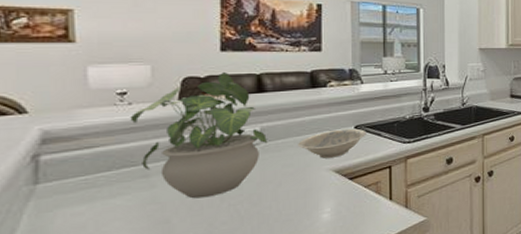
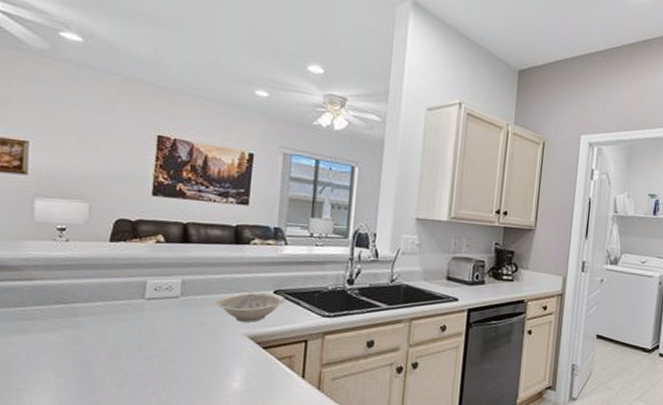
potted plant: present [130,71,267,199] -> none [66,217,187,346]

